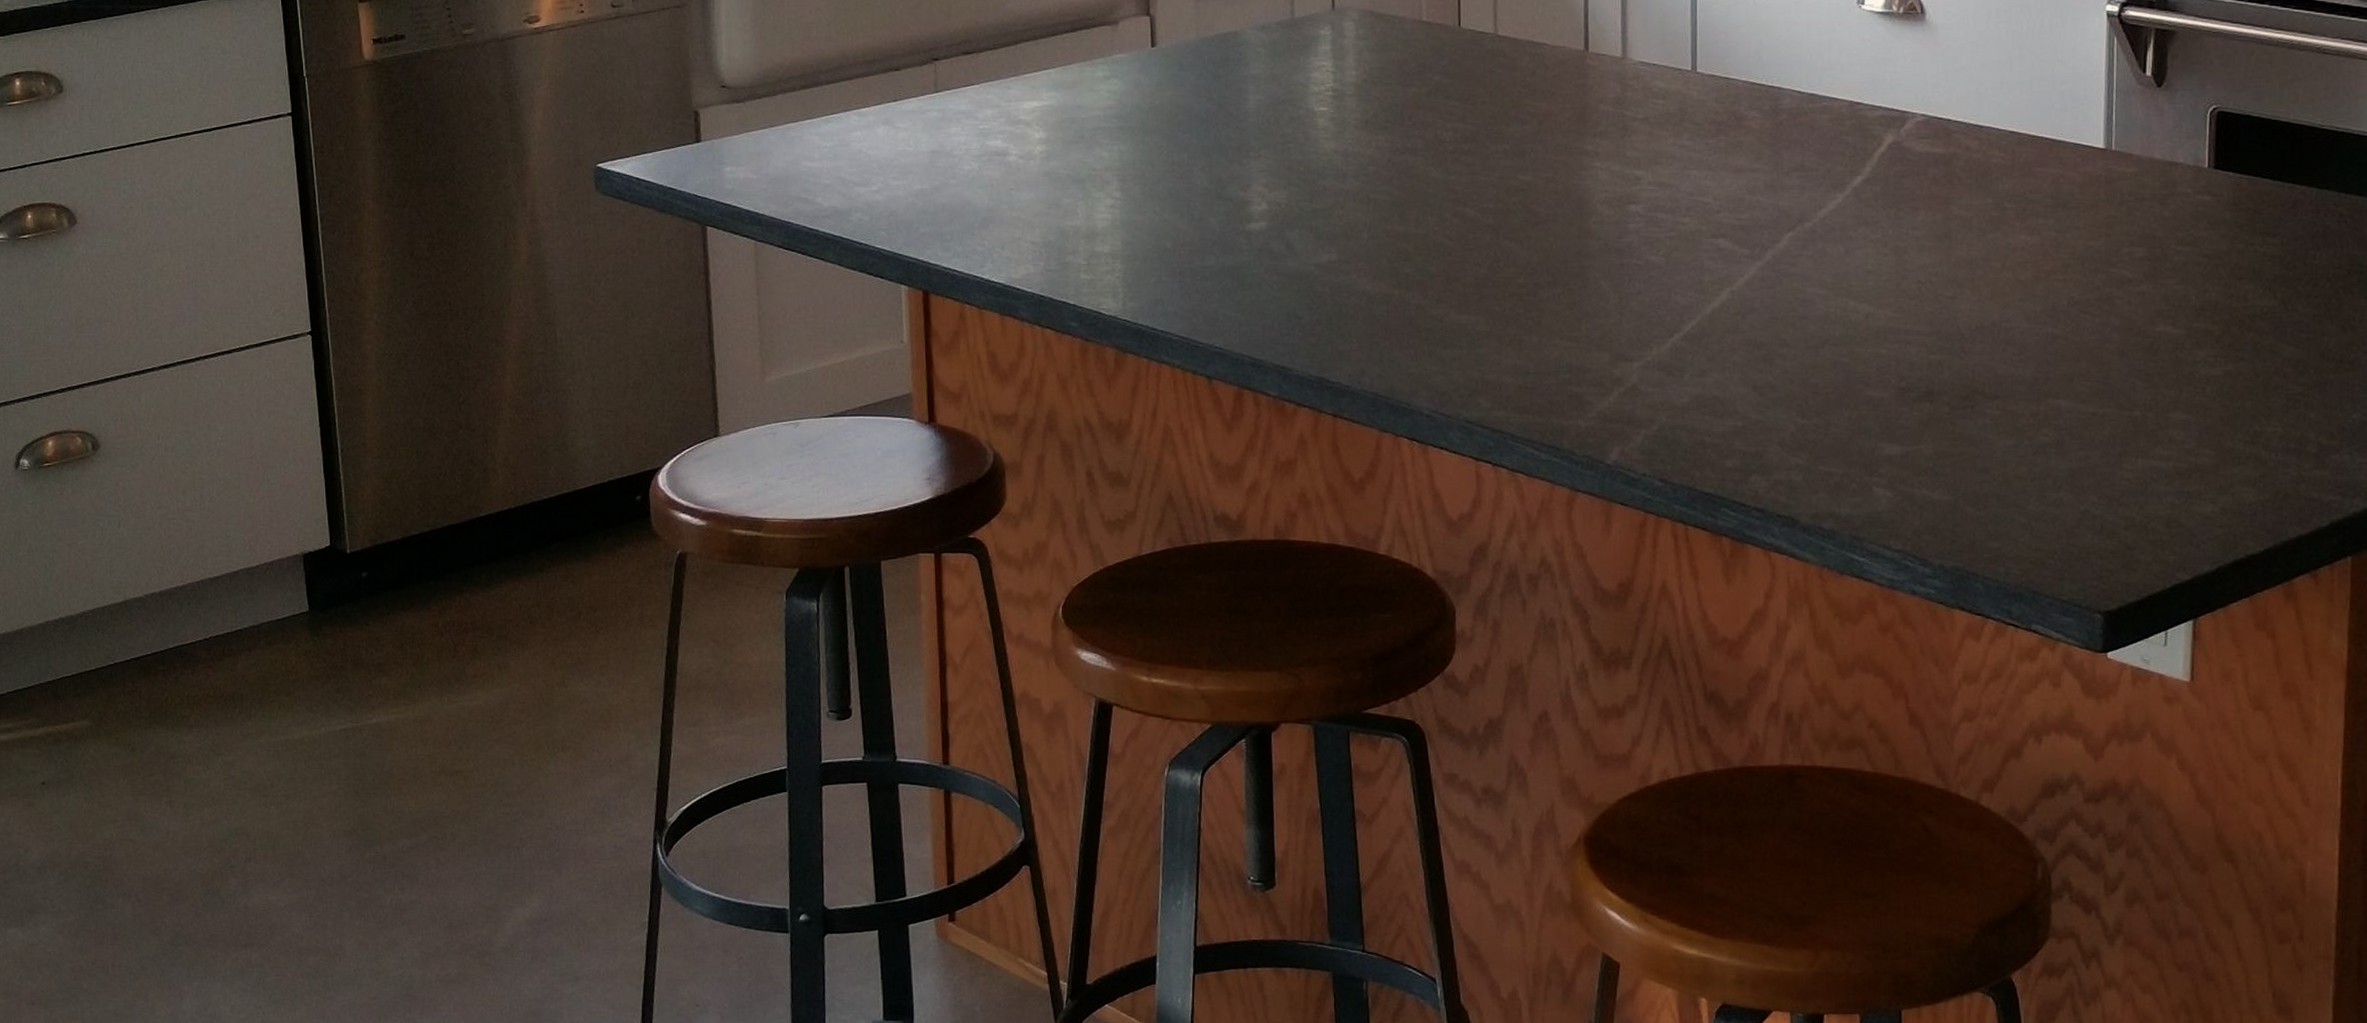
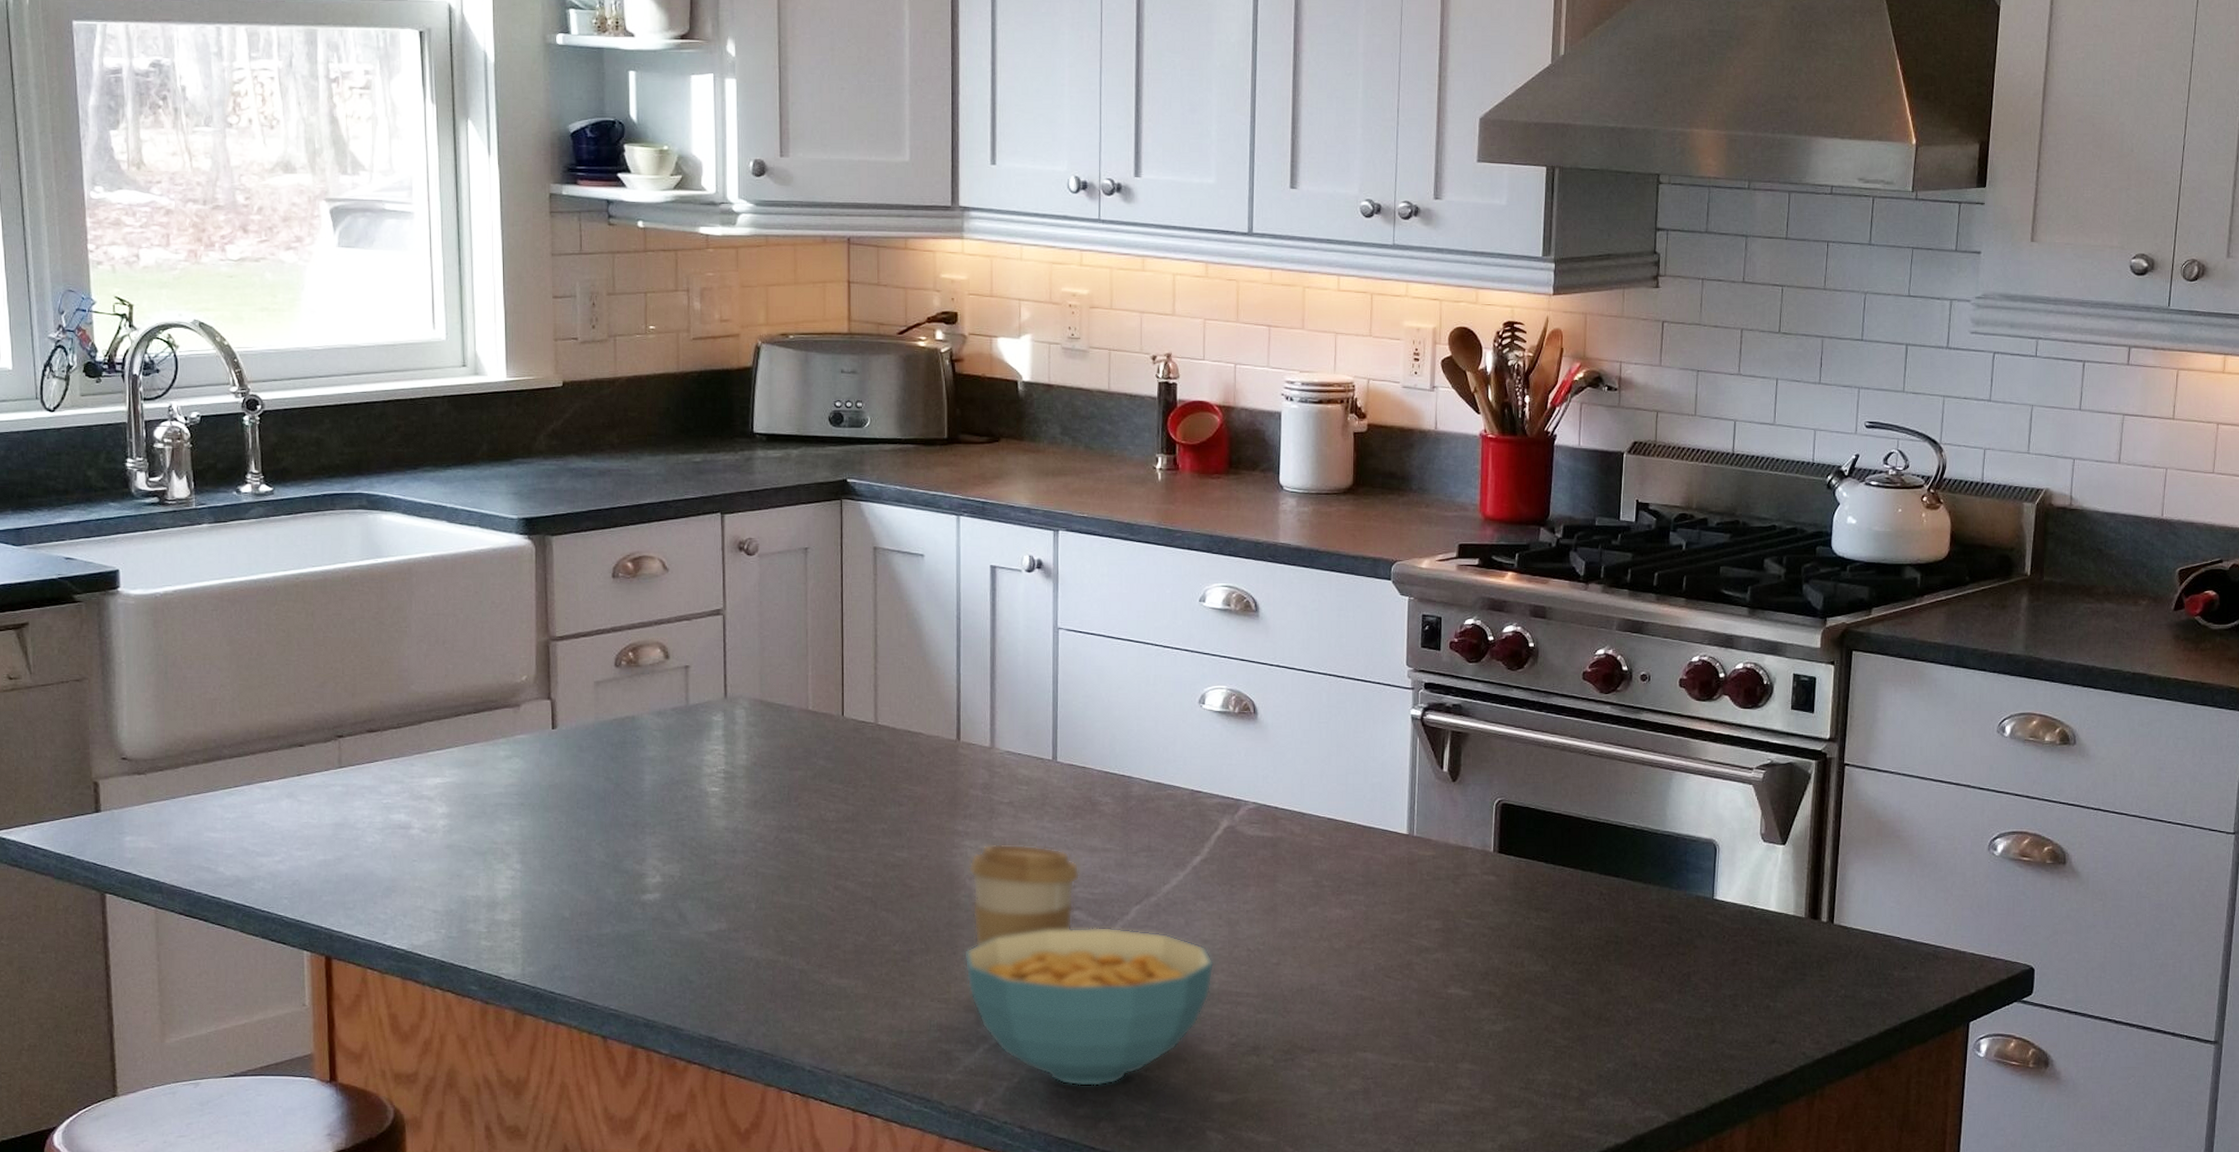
cereal bowl: none [1595,256,1880,436] -> present [963,927,1215,1087]
coffee cup: none [1599,164,1725,279] -> present [969,843,1080,946]

